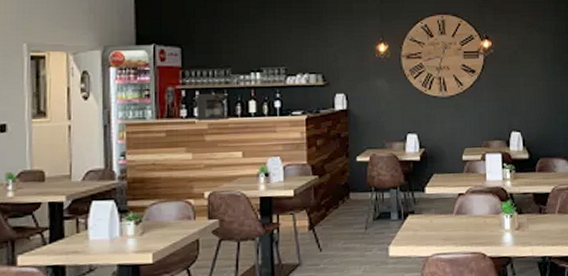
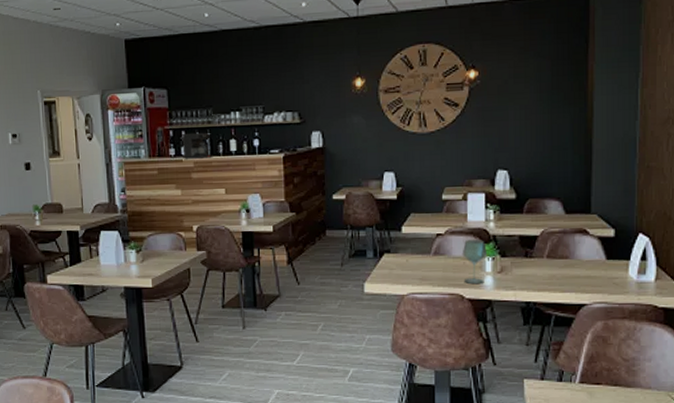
wine glass: none [482,197,505,242] -> present [462,239,487,285]

